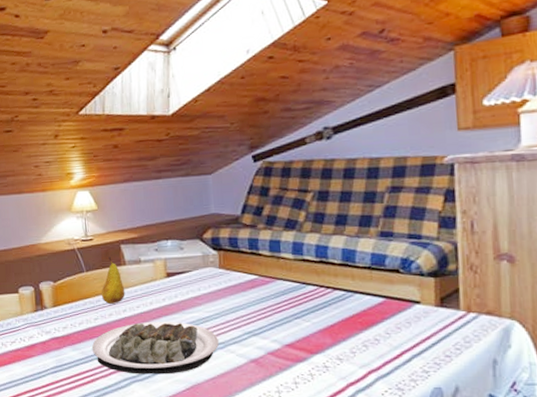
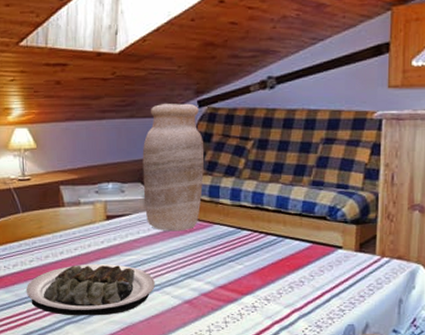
fruit: present [101,257,125,304] -> none [37,198,63,246]
vase: none [199,158,263,288] -> present [142,103,205,232]

